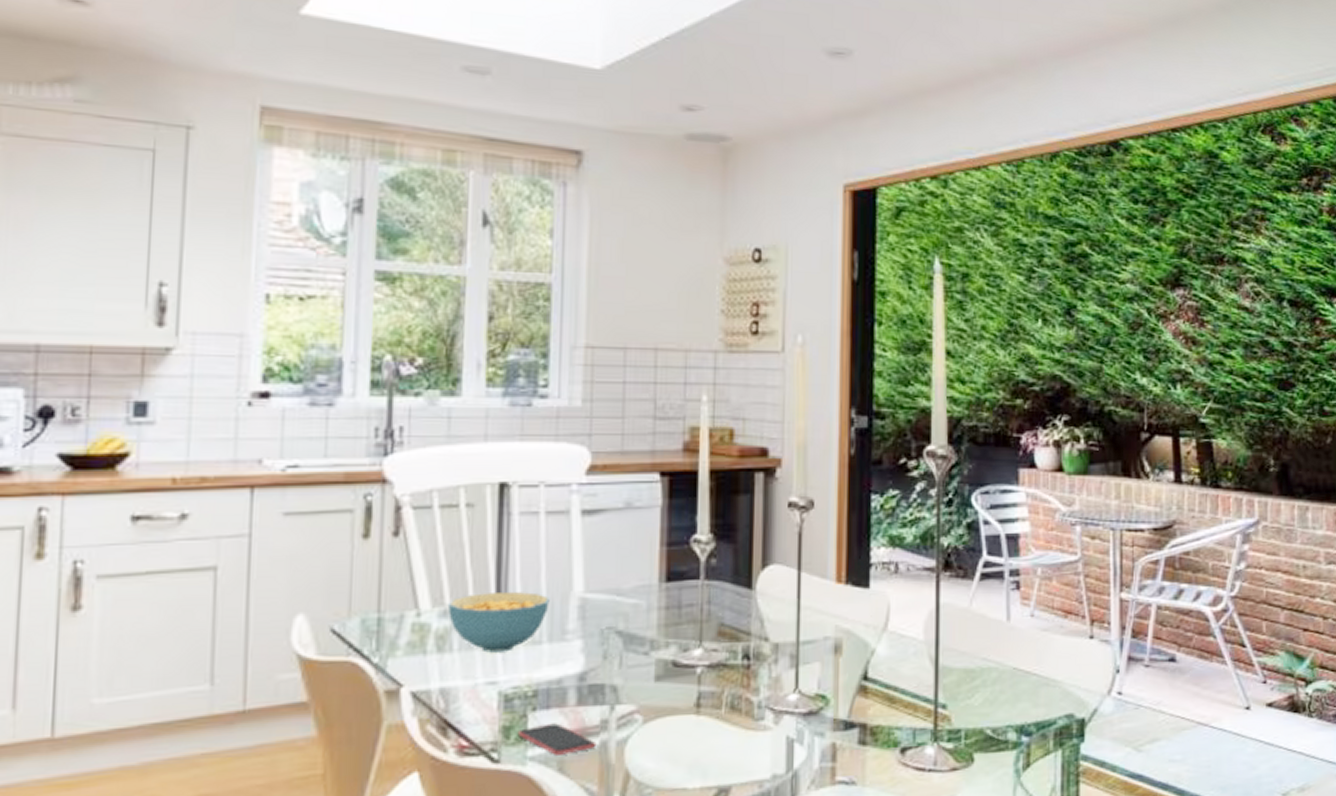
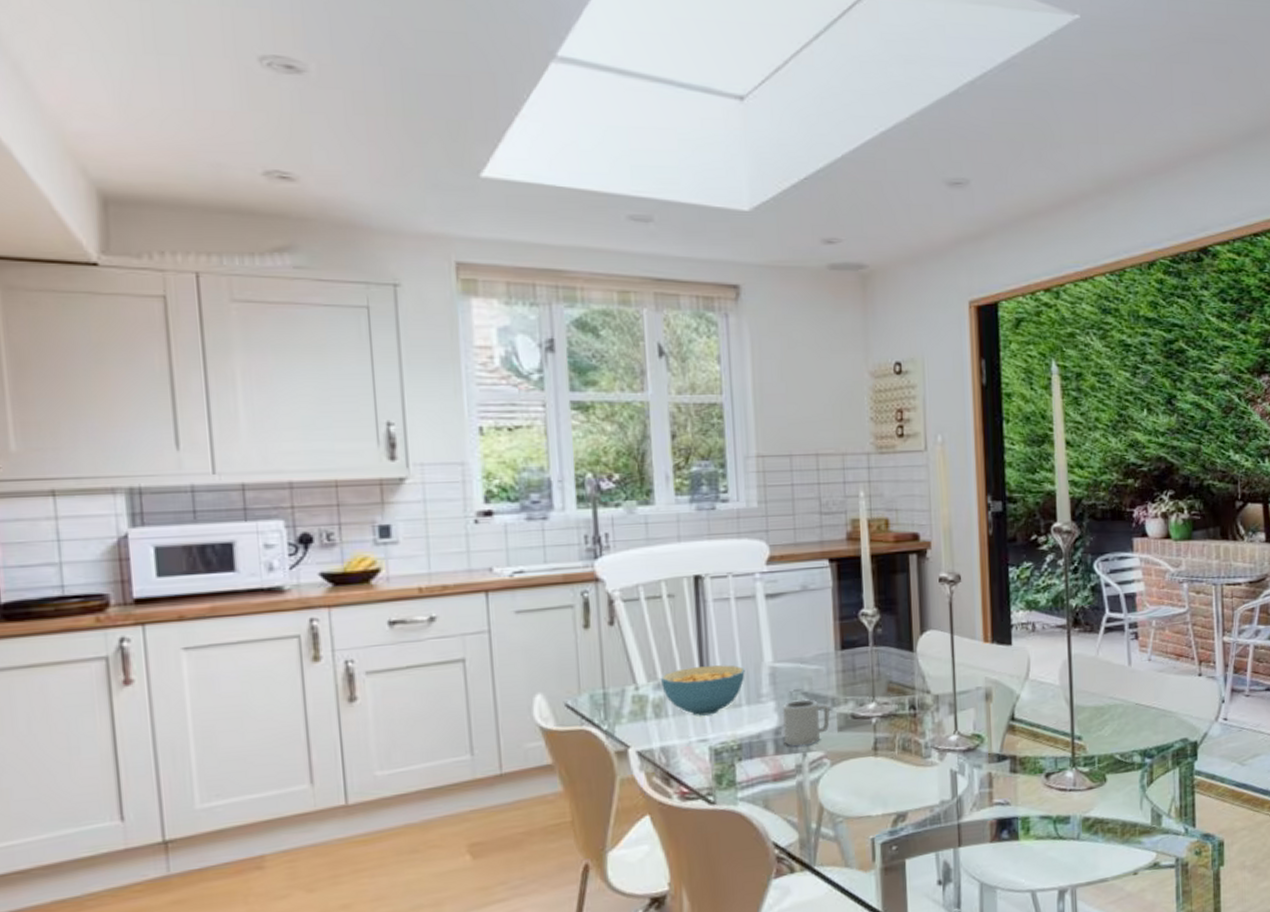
smartphone: present [517,723,597,755] -> none [728,769,794,796]
cup: none [588,638,647,697] -> present [781,698,830,747]

